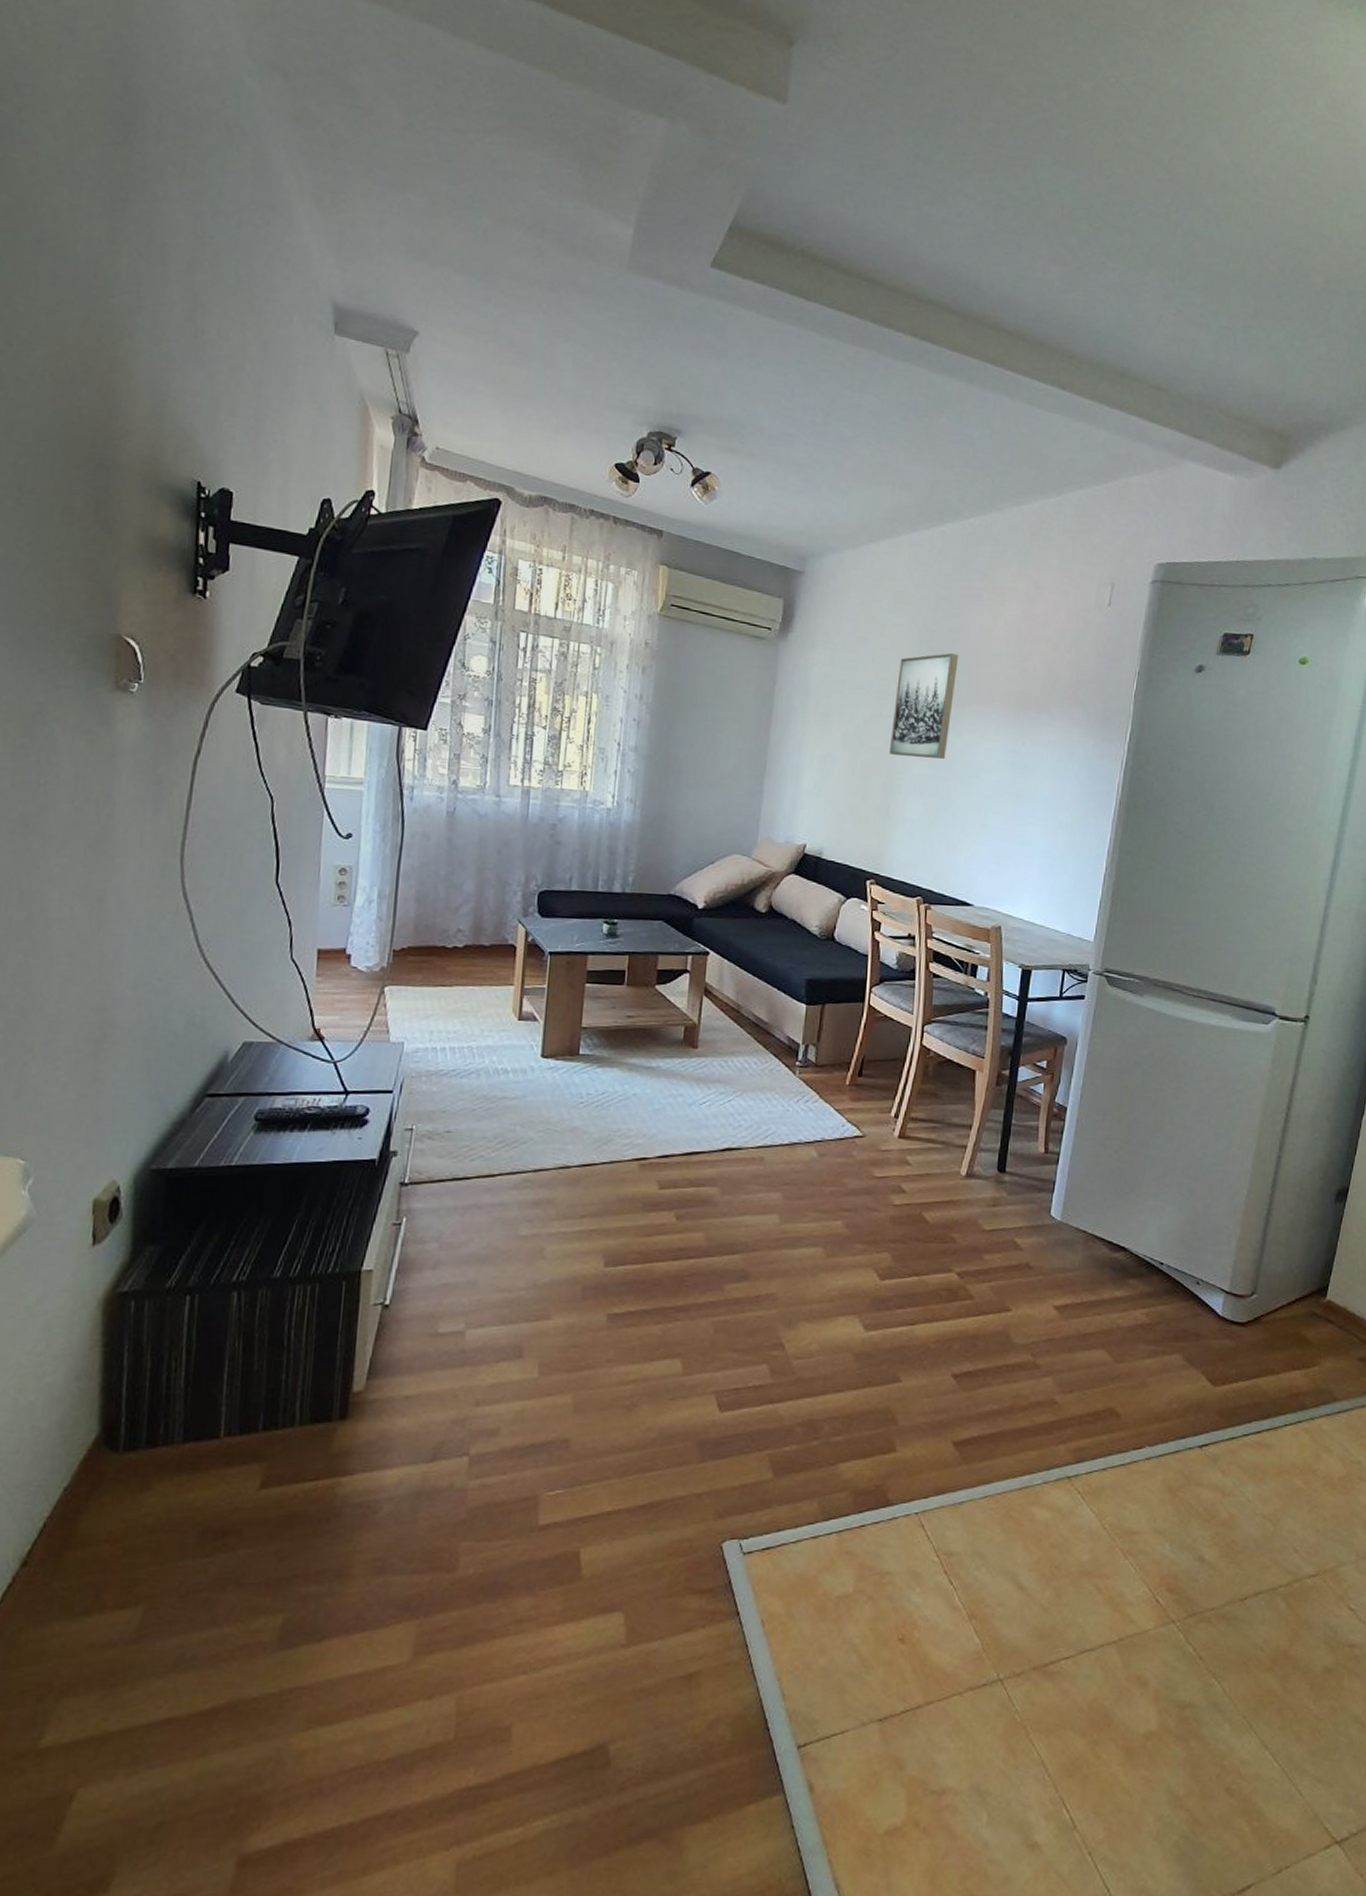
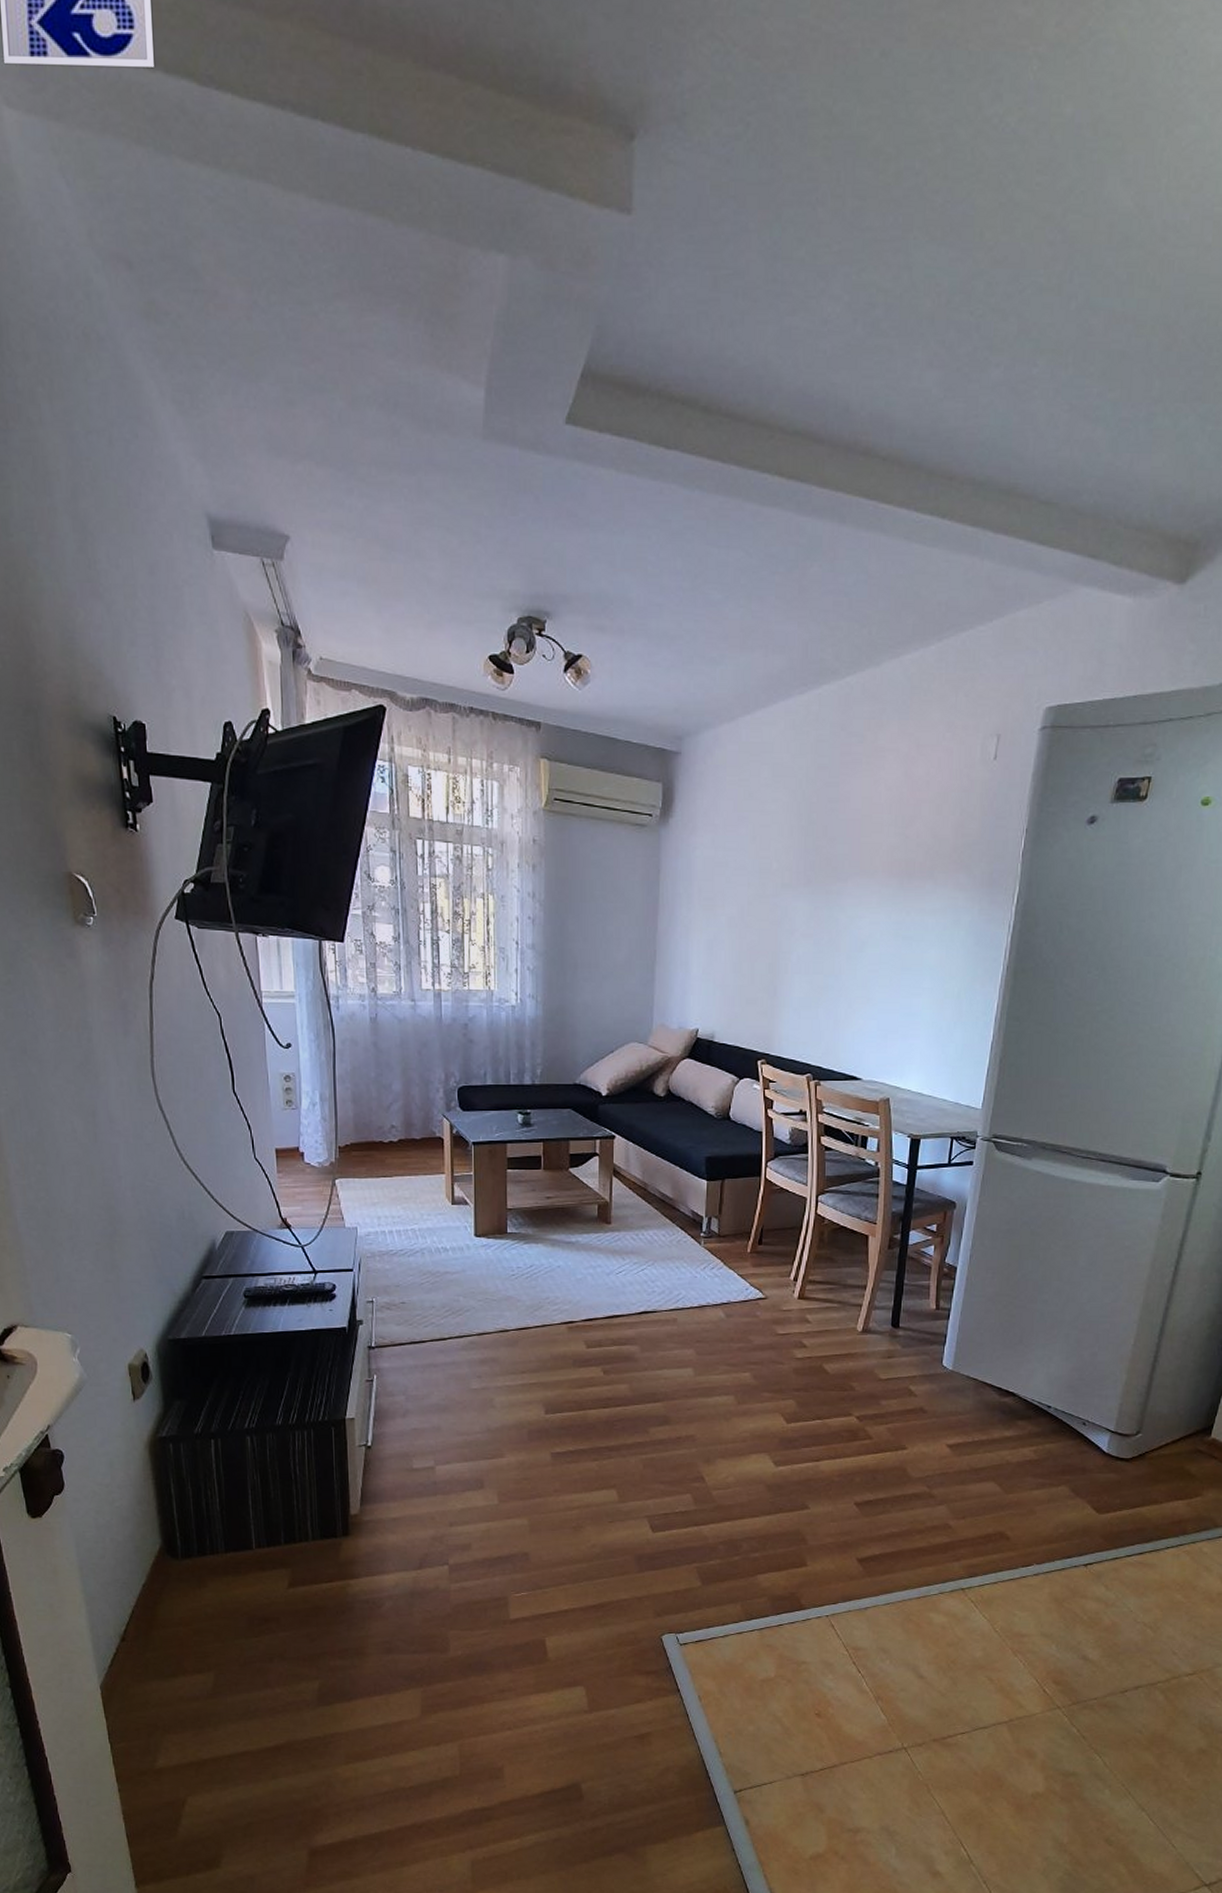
wall art: present [888,653,959,759] -> none [773,825,840,935]

